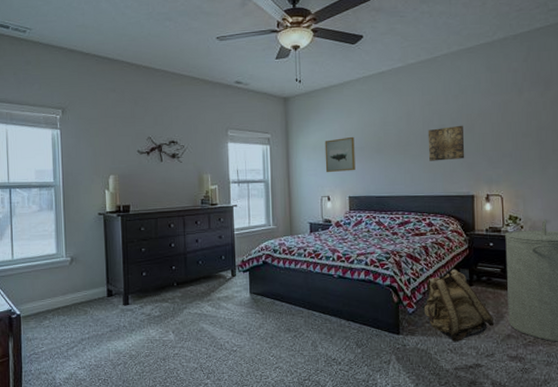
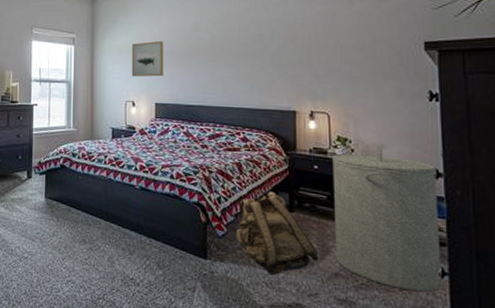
wall art: present [427,125,465,161] -> none [244,34,286,72]

